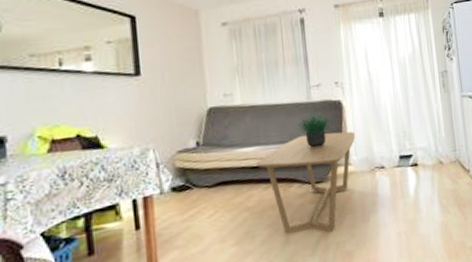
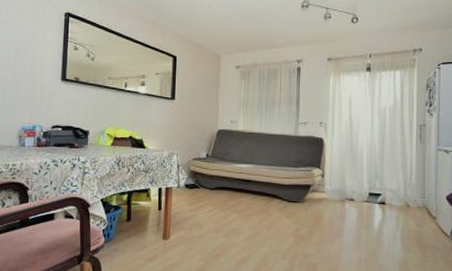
coffee table: present [255,131,356,234] -> none [247,161,332,245]
potted plant: present [297,108,333,148] -> none [284,142,314,174]

